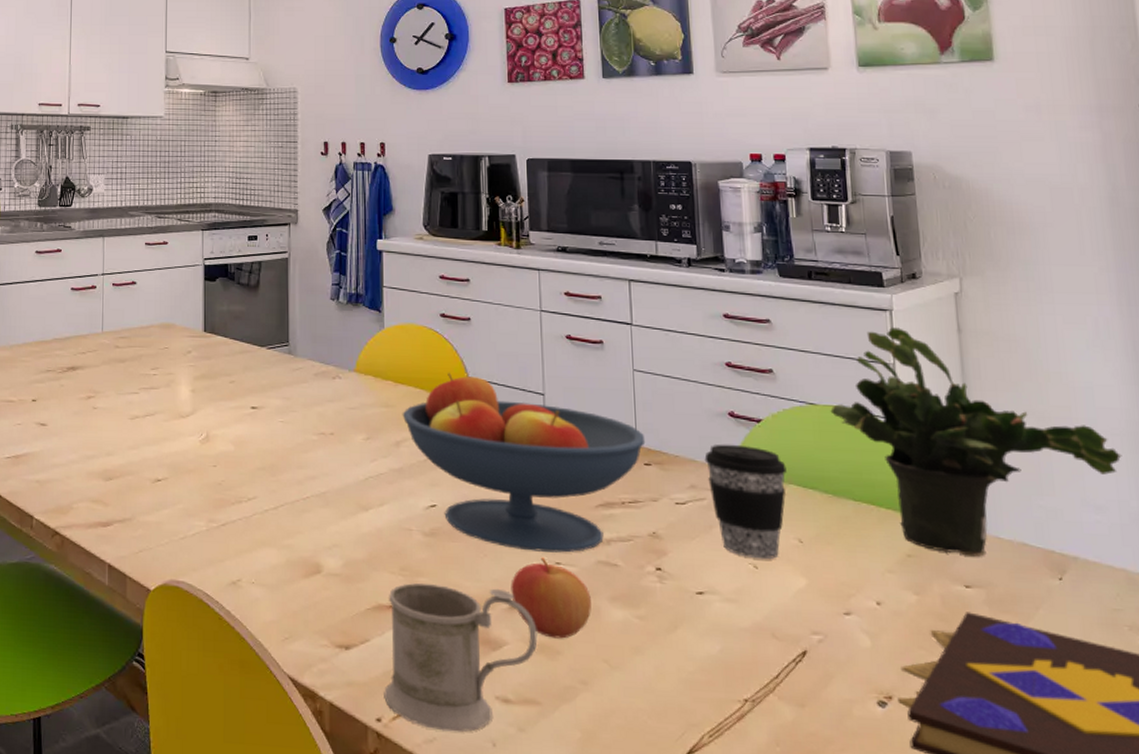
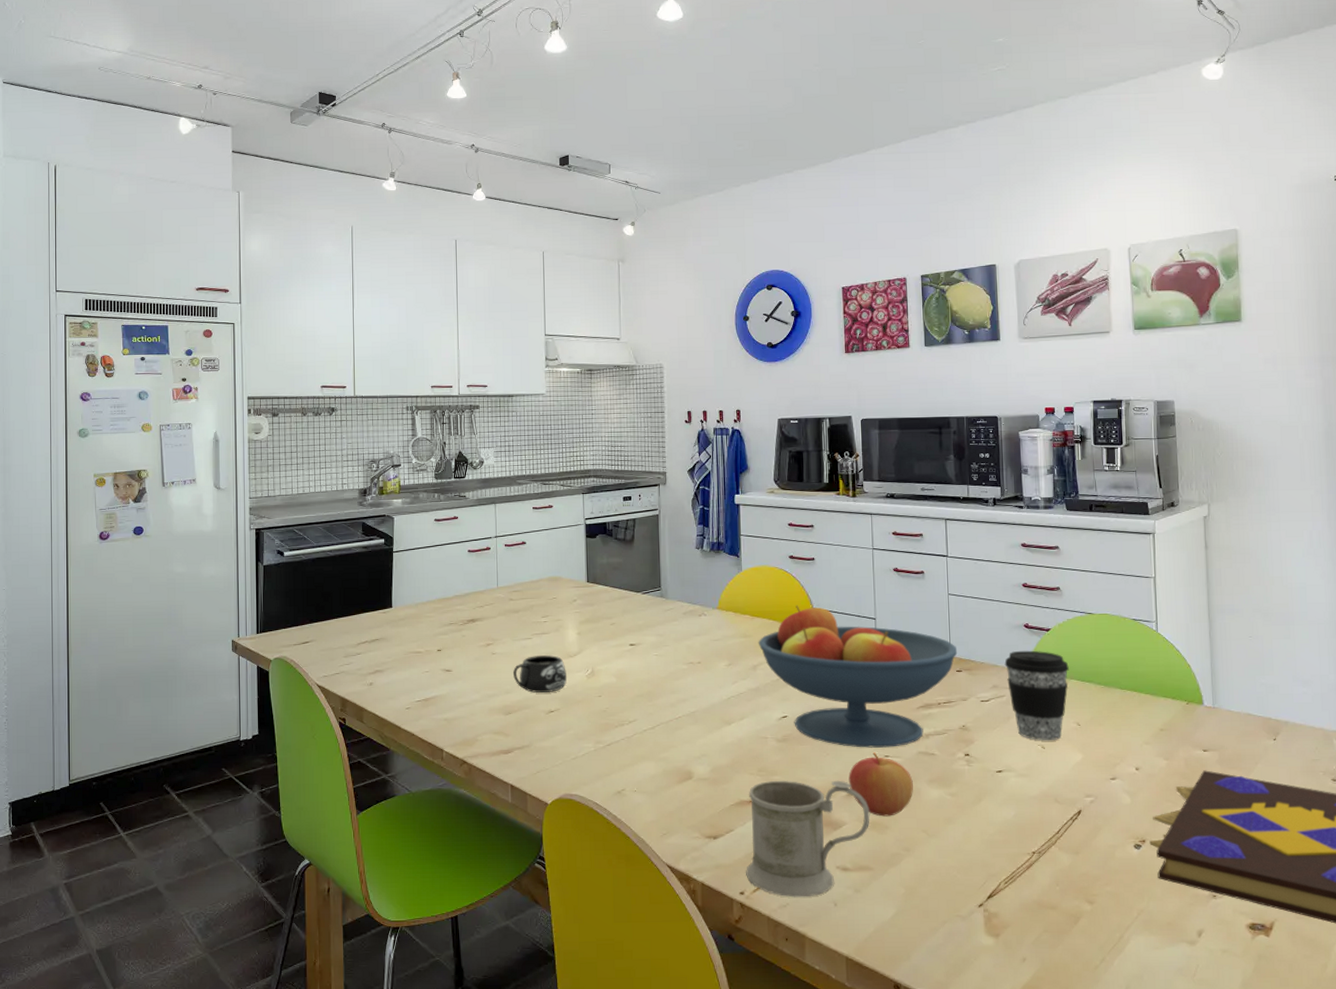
mug: none [116,413,178,458] -> present [513,654,568,693]
potted plant: present [830,327,1122,557] -> none [1104,547,1325,727]

